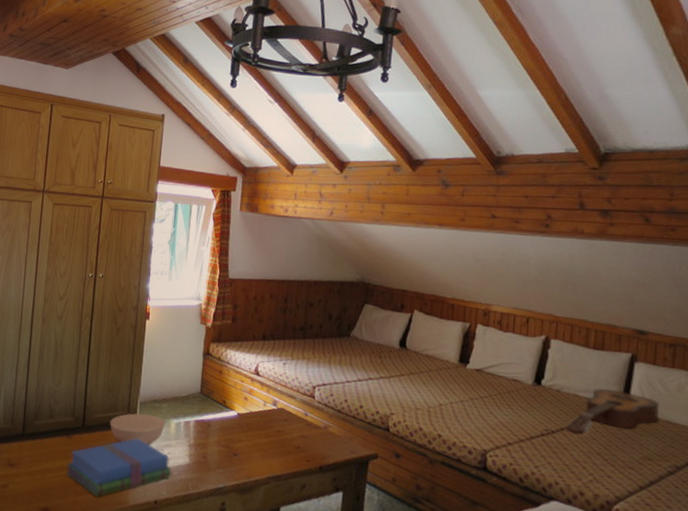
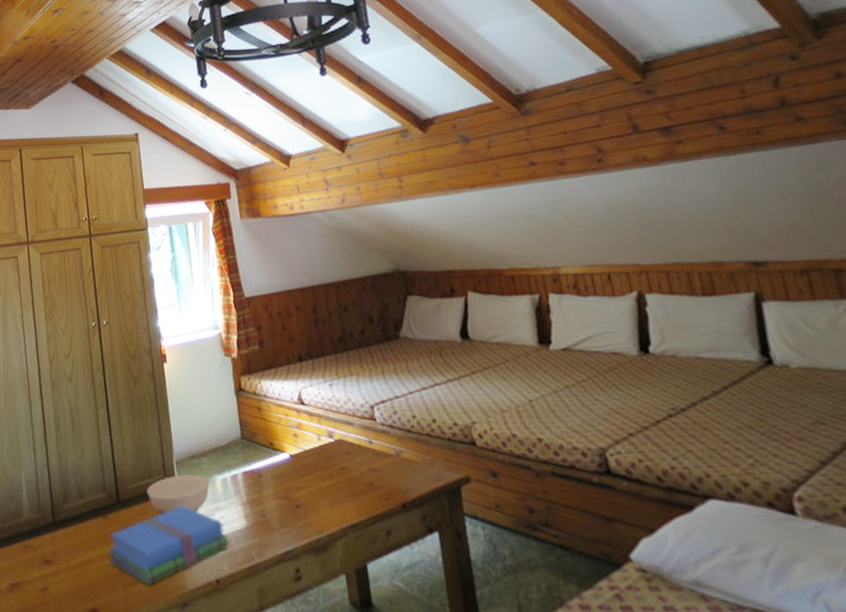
guitar: present [566,388,659,435] -> none [697,341,817,408]

